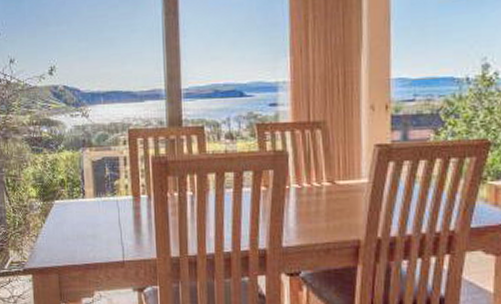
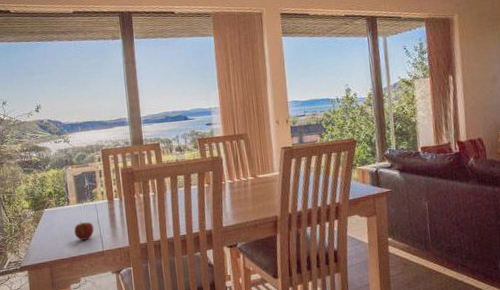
apple: none [89,220,114,245] -> present [74,221,94,241]

